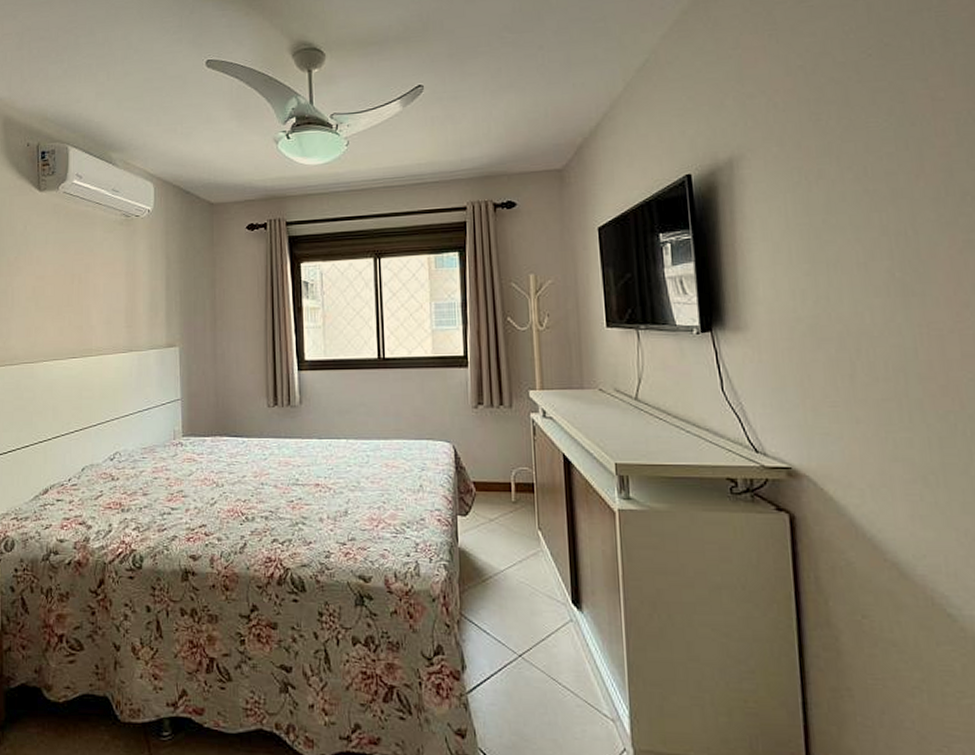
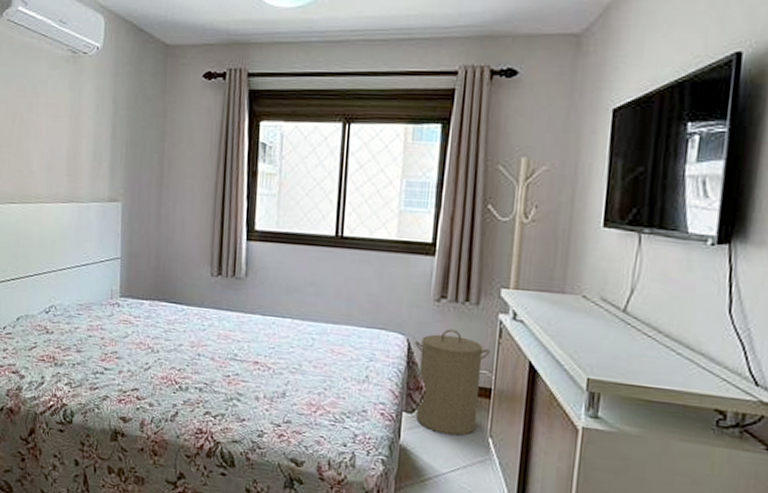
laundry hamper: none [460,432,528,533] -> present [415,329,490,436]

